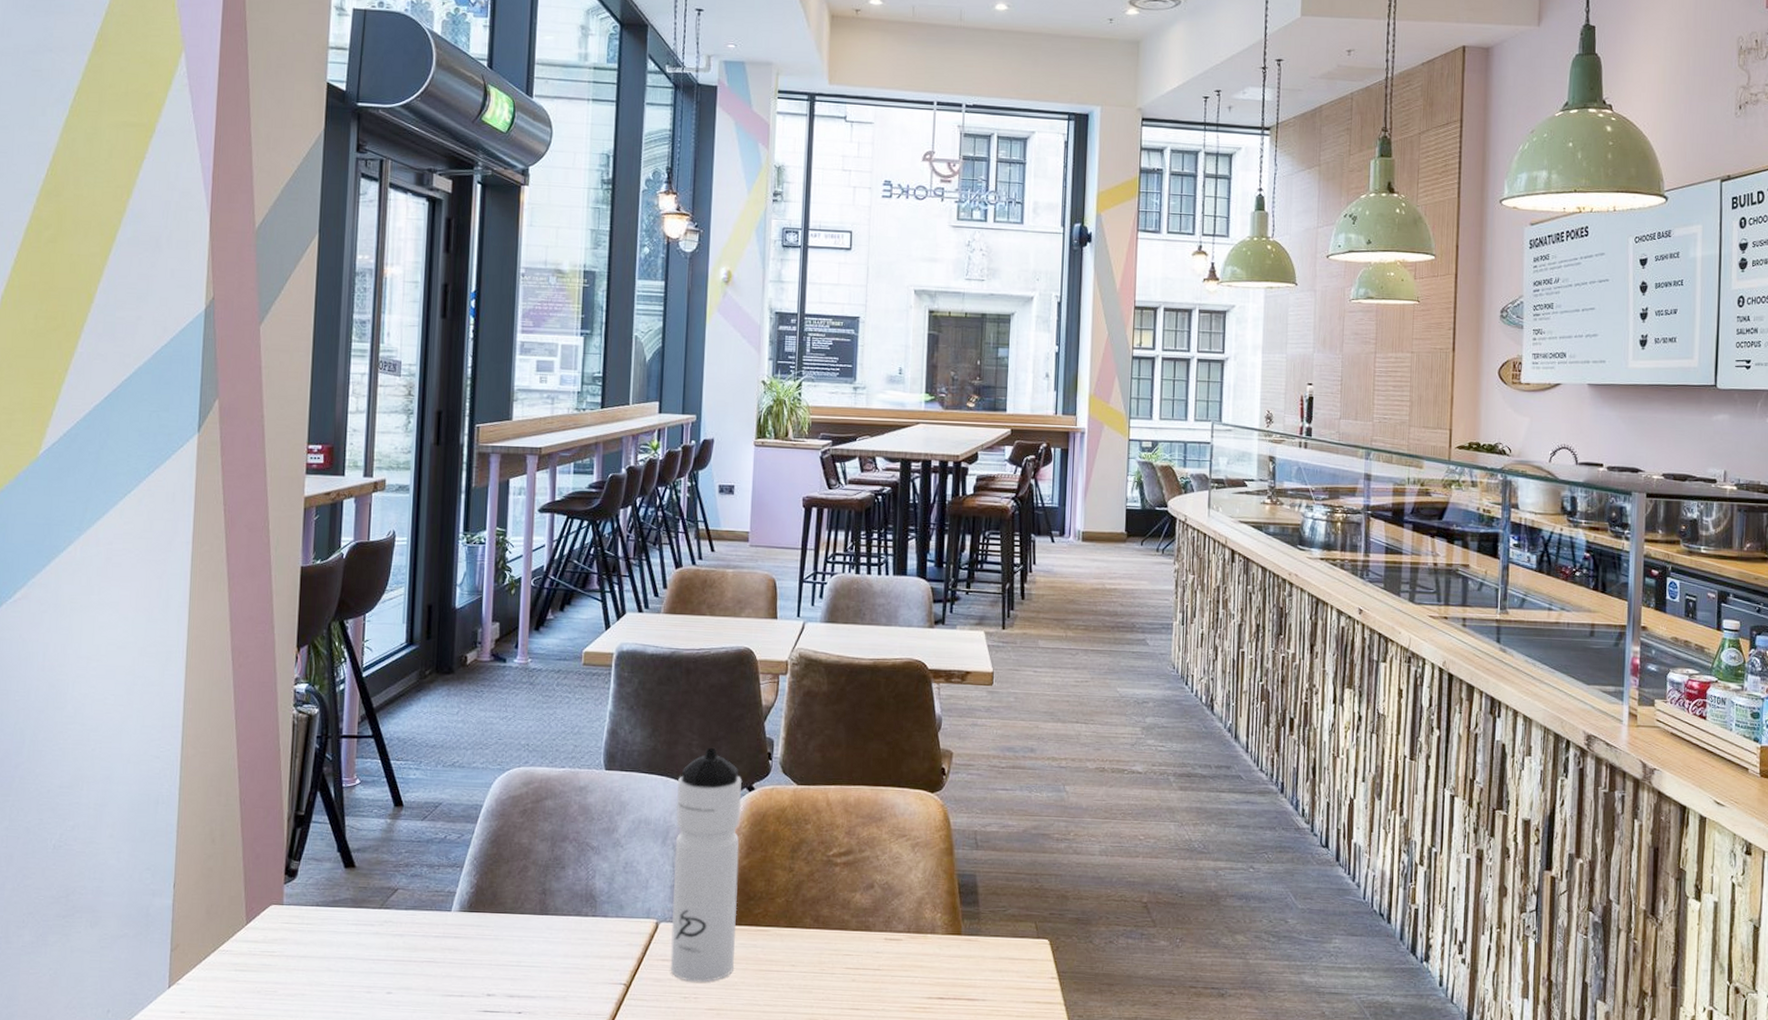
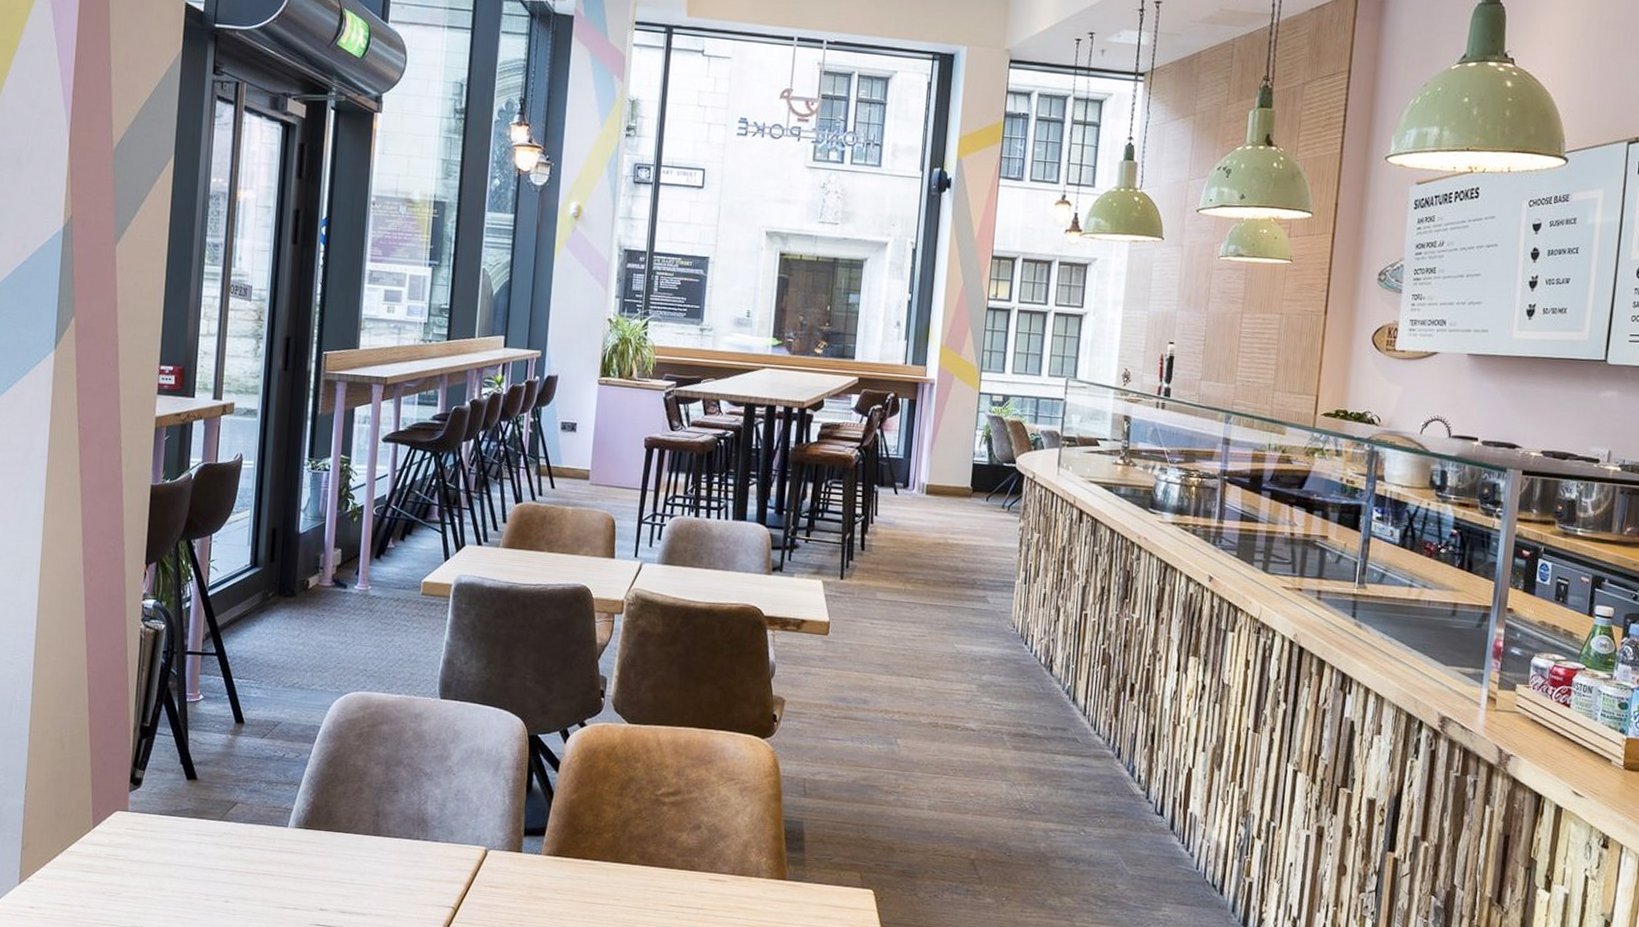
water bottle: present [670,747,743,982] -> none [497,682,575,910]

